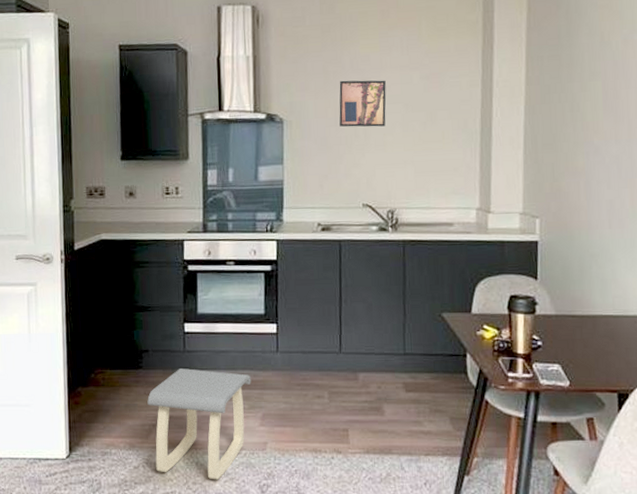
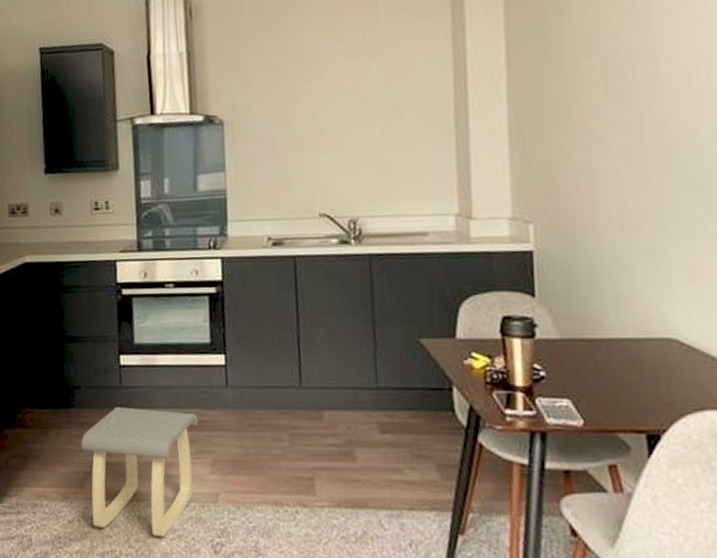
wall art: present [339,80,386,127] -> none [286,71,342,127]

